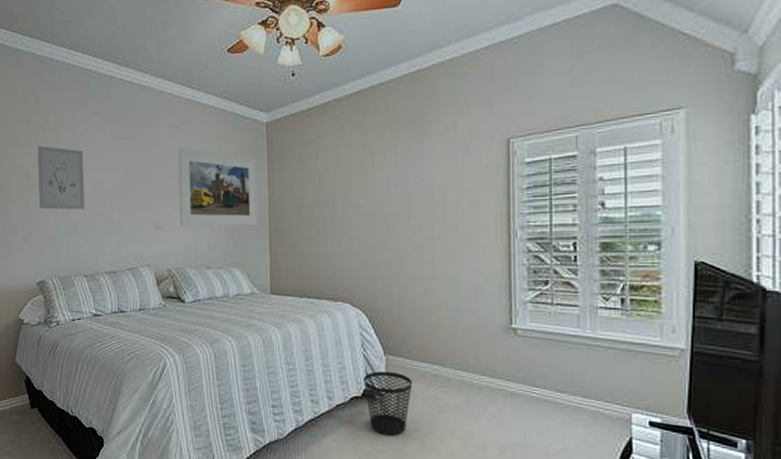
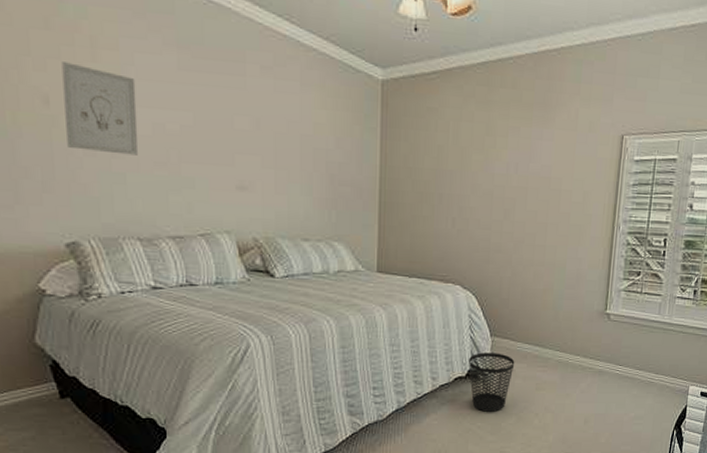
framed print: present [178,148,258,227] -> none [270,94,369,197]

